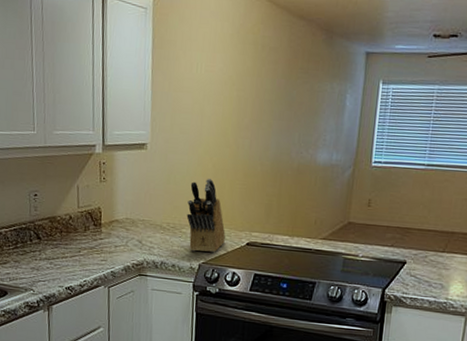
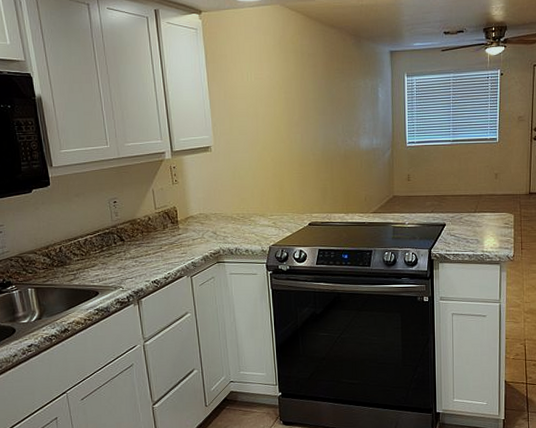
knife block: present [186,178,225,253] -> none [253,170,289,236]

